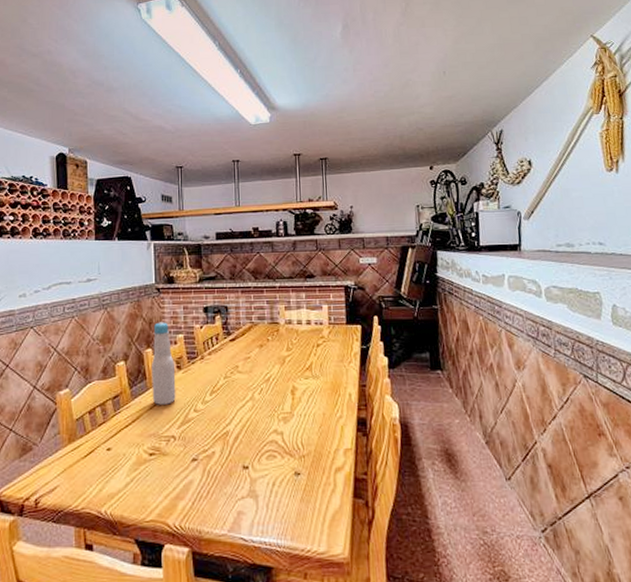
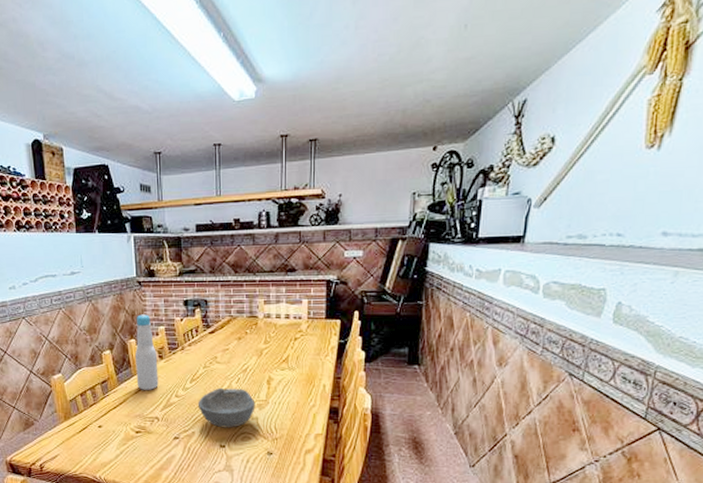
bowl: none [218,399,280,446] -> present [197,387,255,428]

